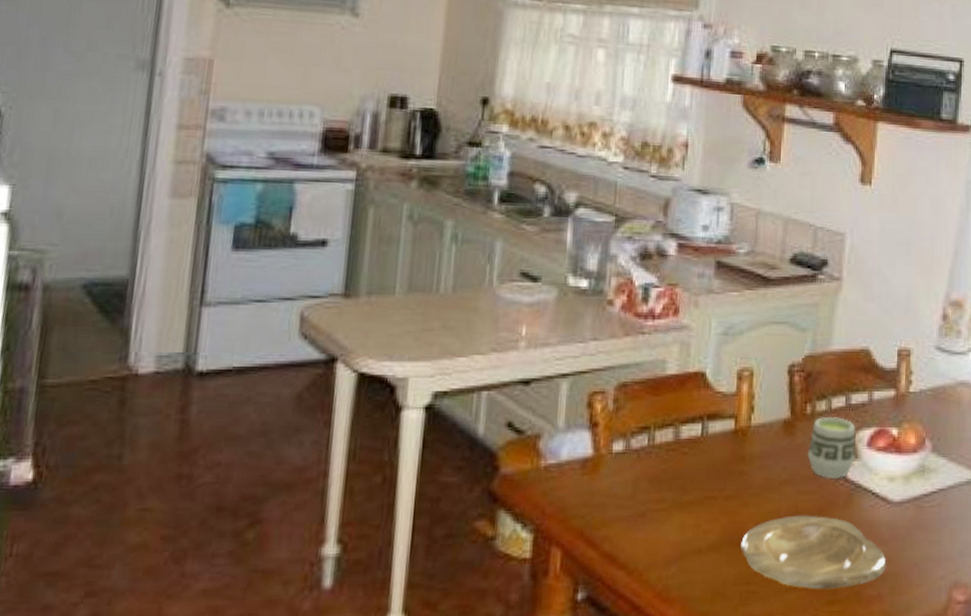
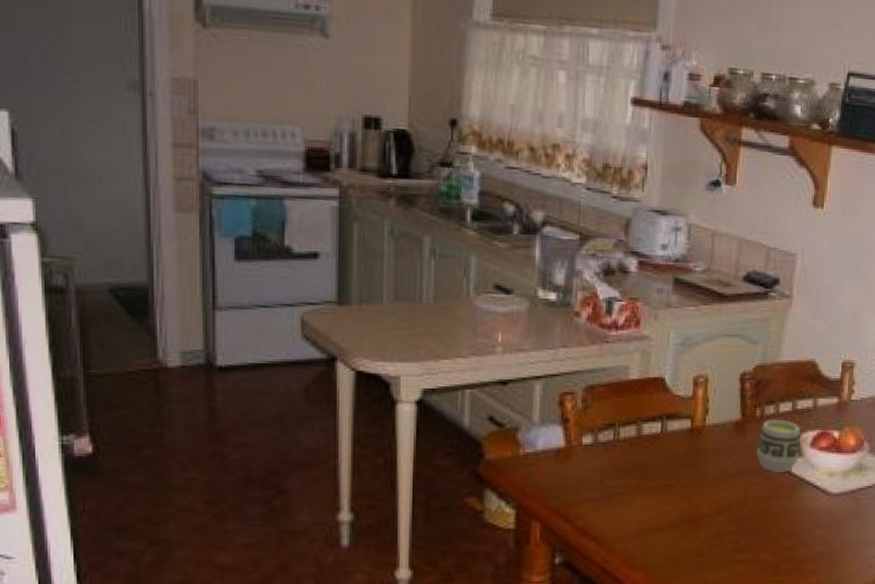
plate: present [741,515,887,590] -> none [695,502,825,563]

